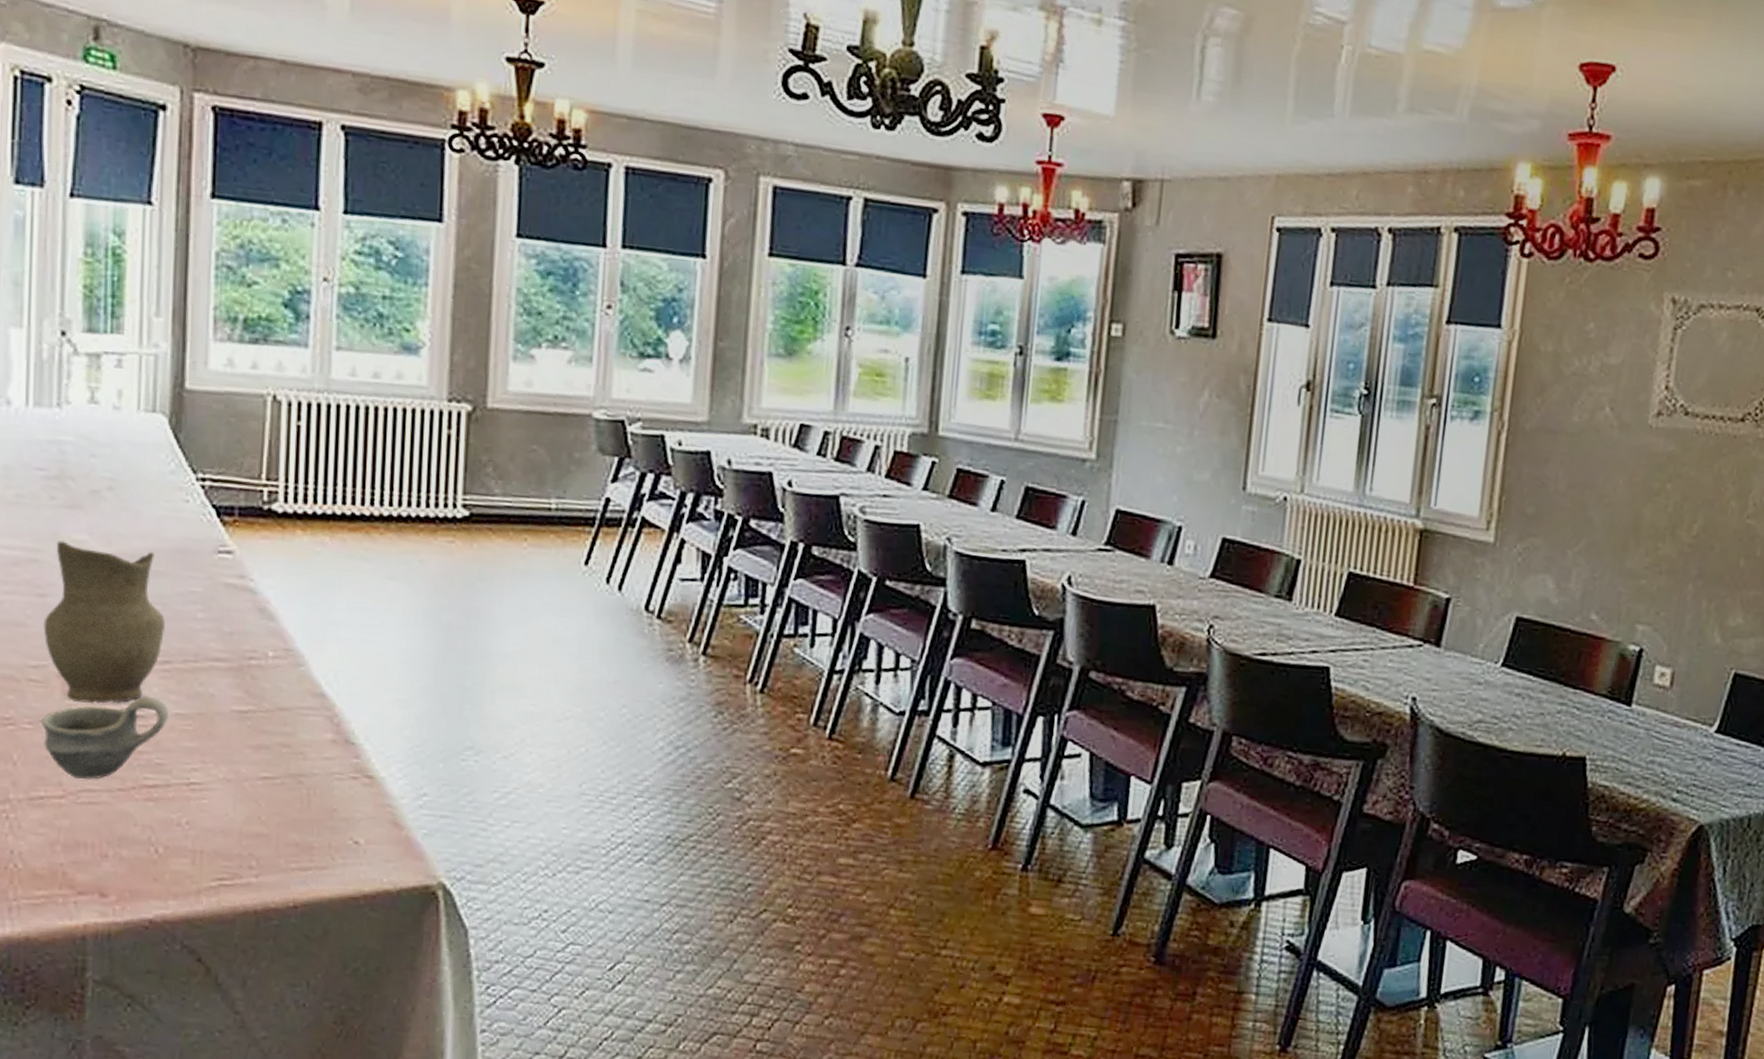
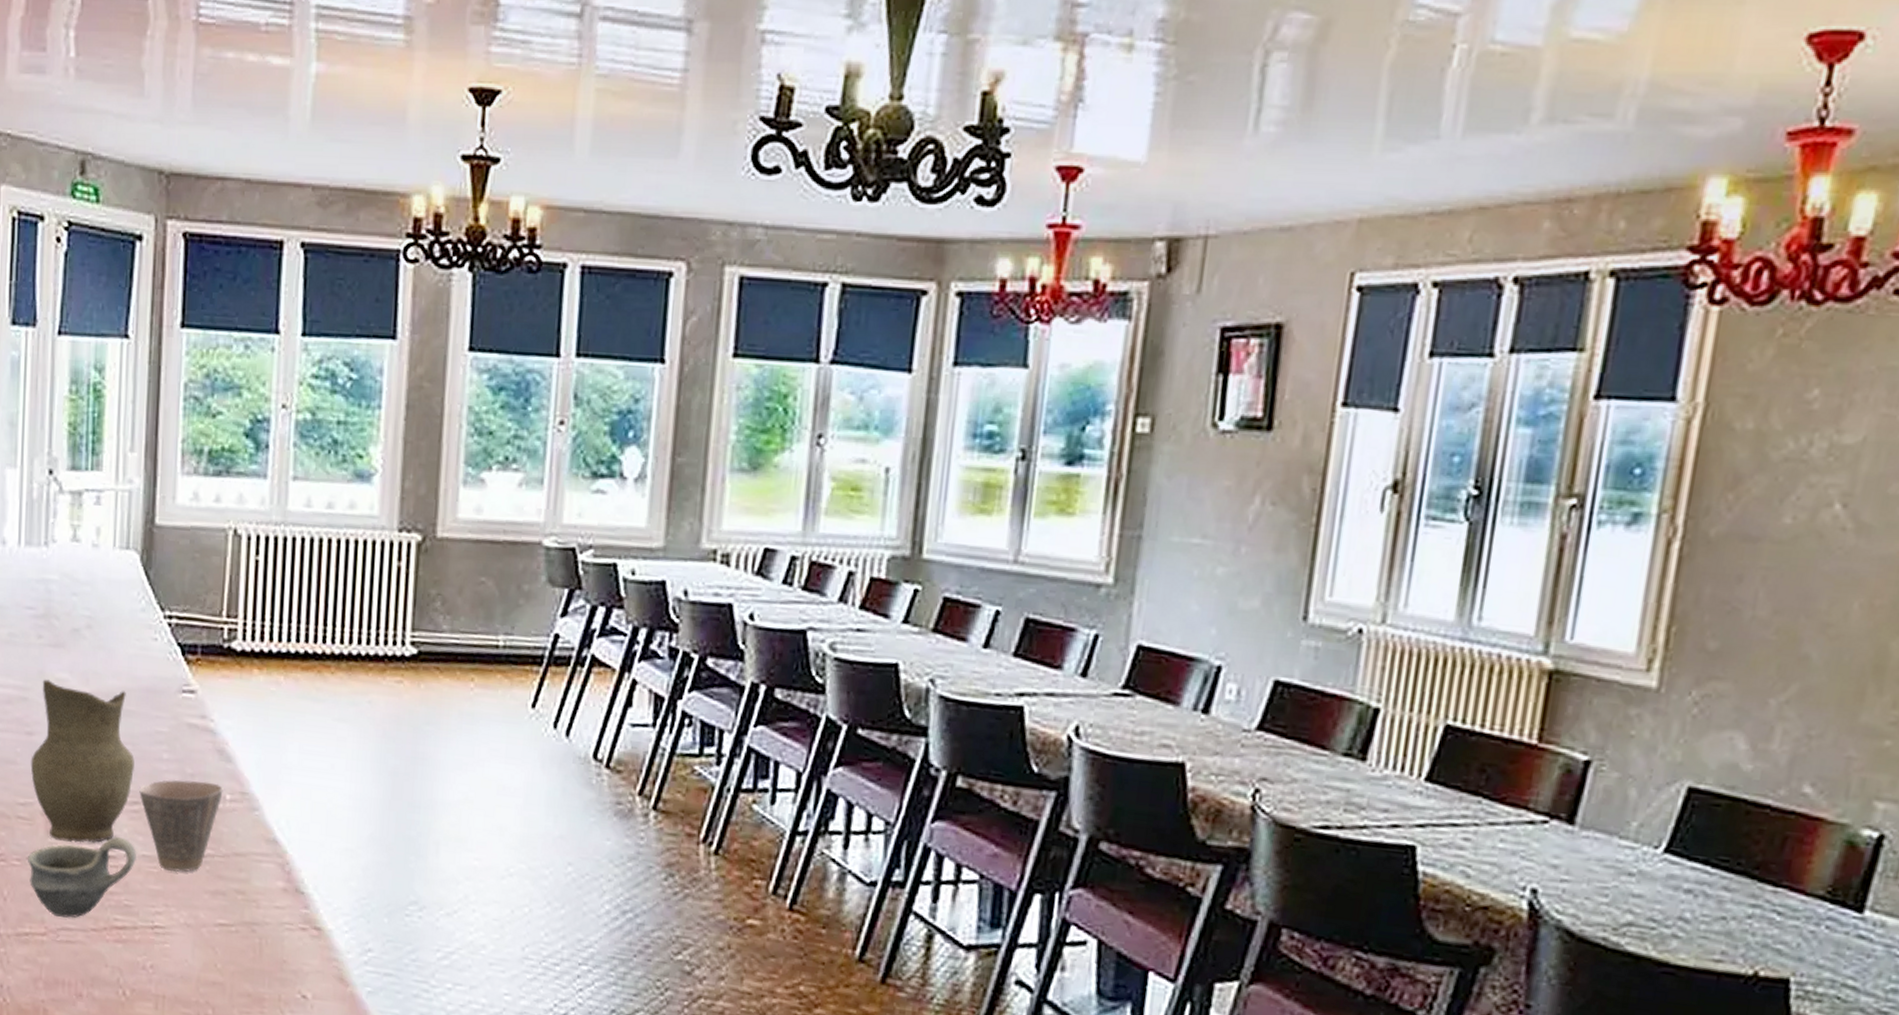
cup: none [171,638,265,729] -> present [139,780,223,872]

